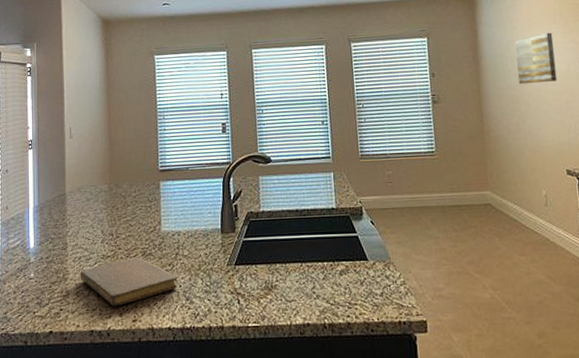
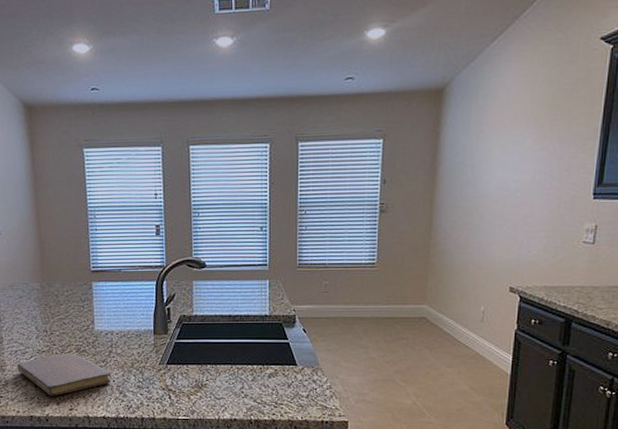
wall art: present [514,32,558,85] -> none [475,138,523,196]

